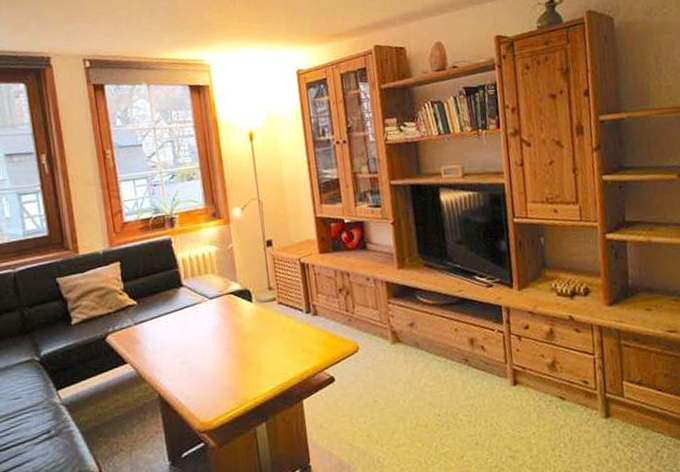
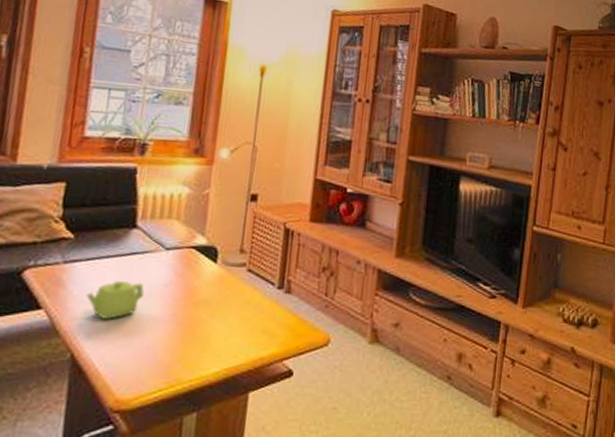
teapot: none [158,329,201,363] -> present [86,281,144,319]

